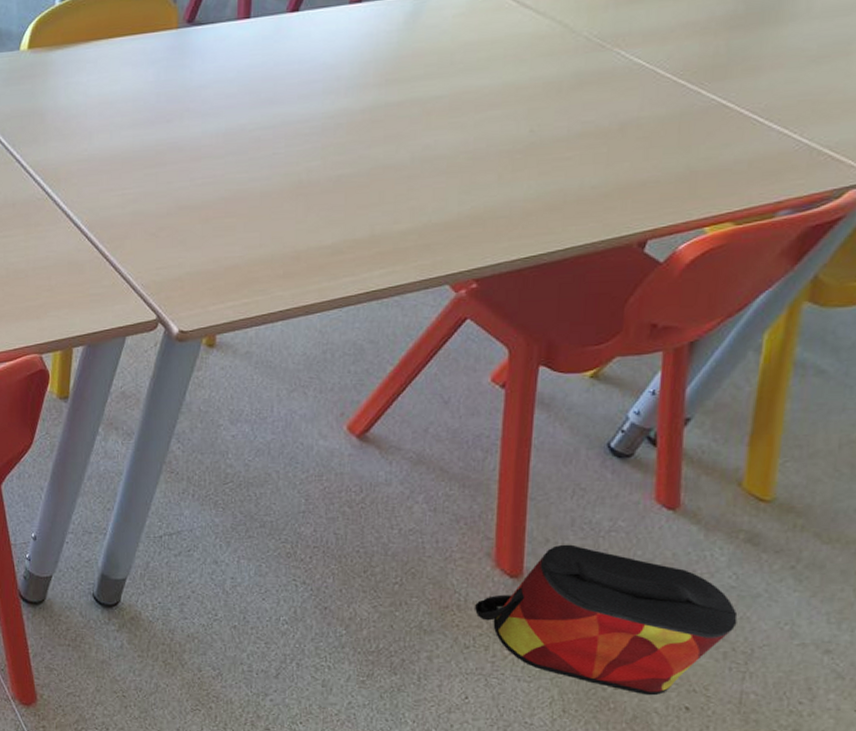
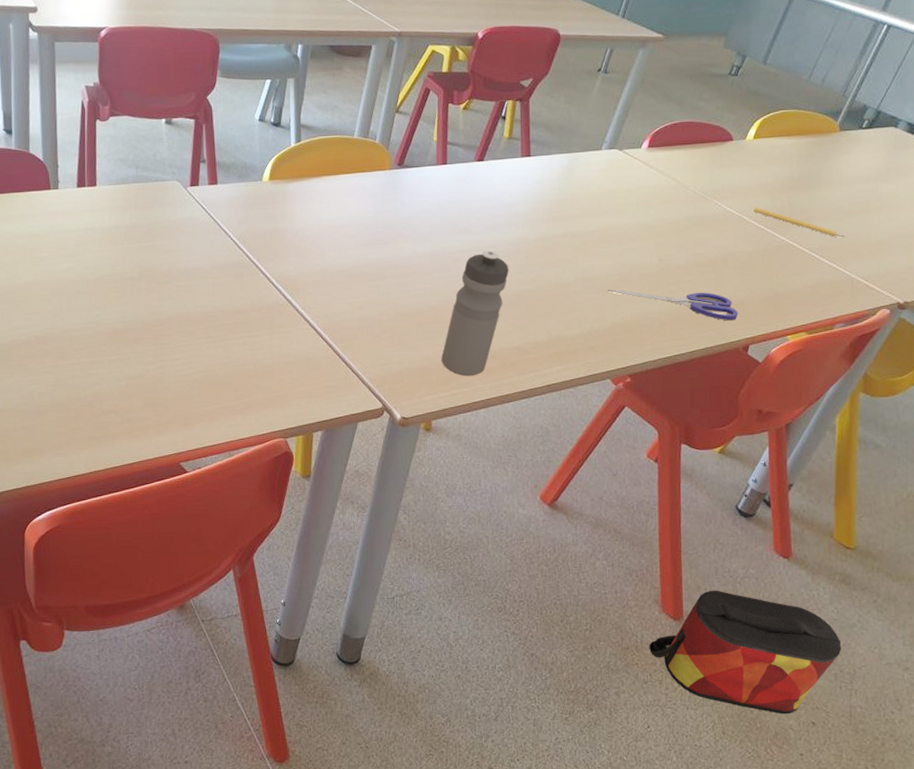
water bottle: none [231,126,324,283] -> present [441,250,509,377]
scissors: none [454,171,637,209] -> present [607,289,739,321]
pencil: none [672,55,807,93] -> present [754,207,845,238]

